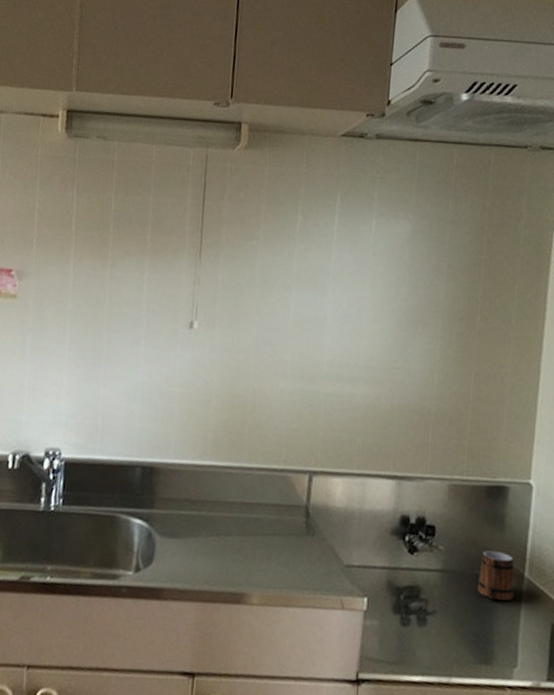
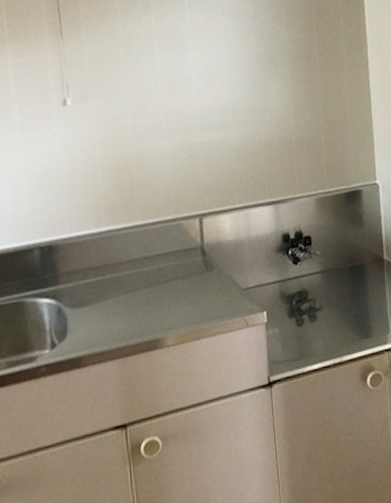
mug: present [478,550,515,601] -> none [350,244,379,284]

